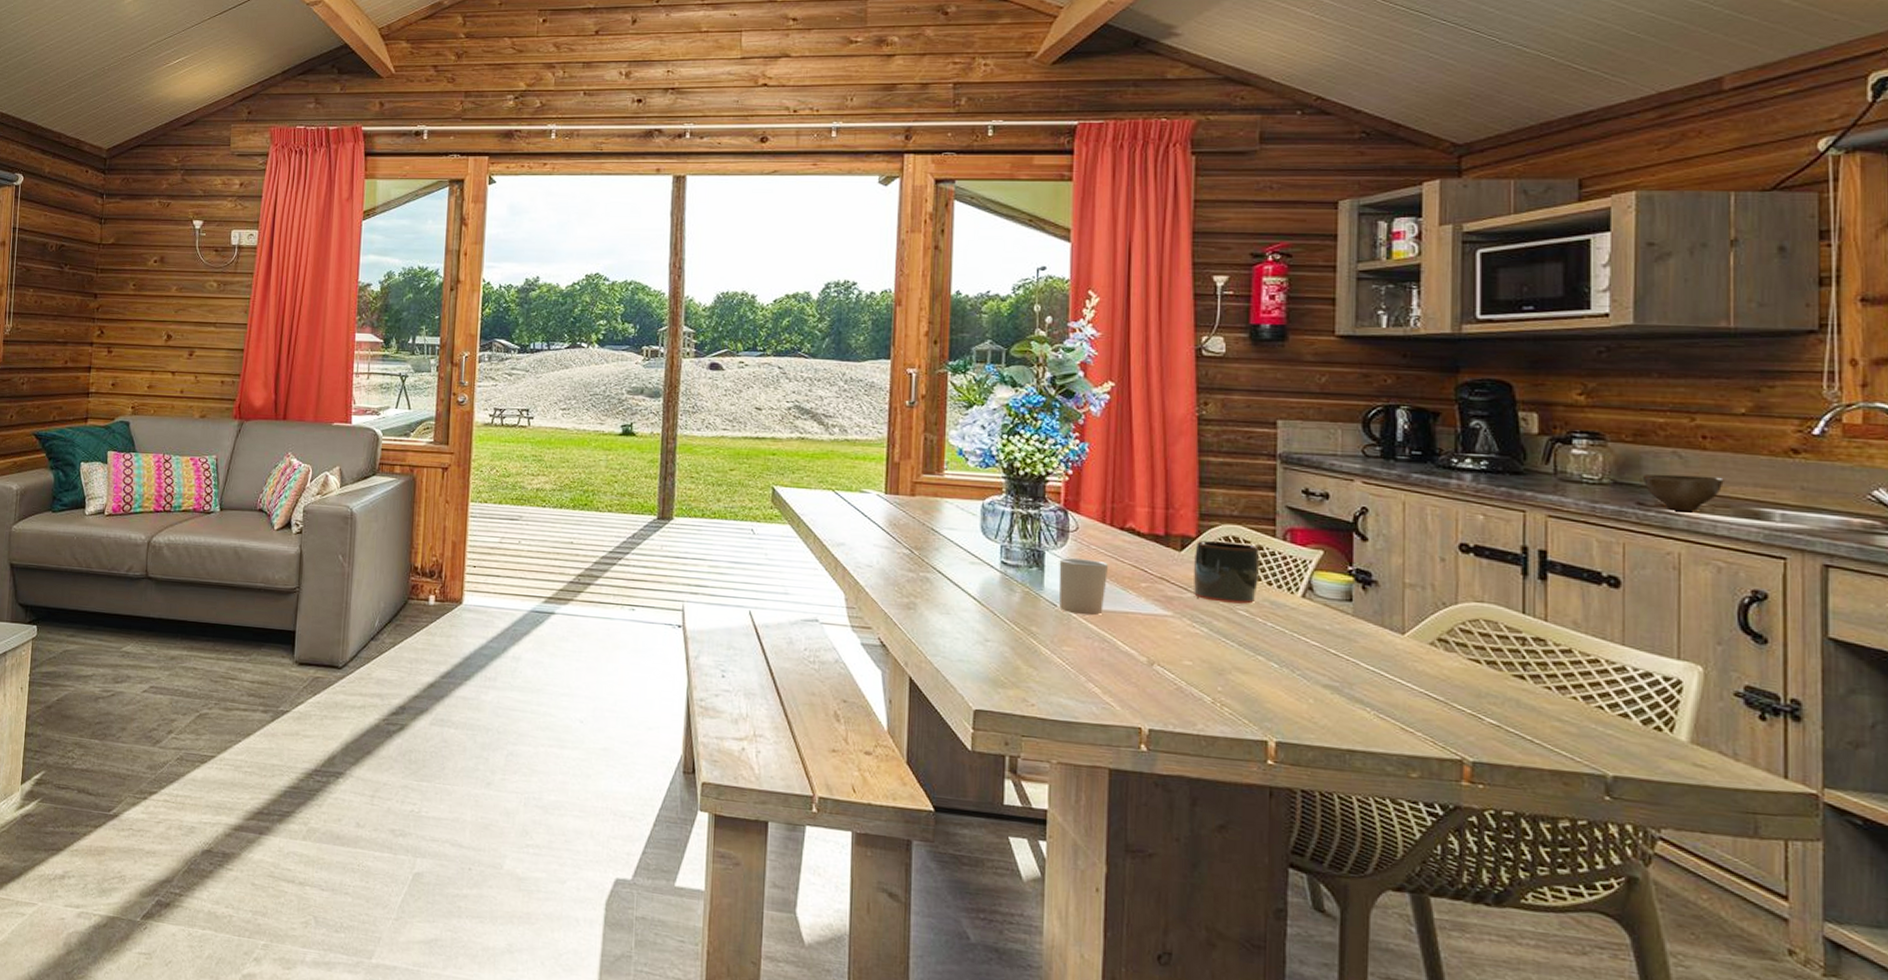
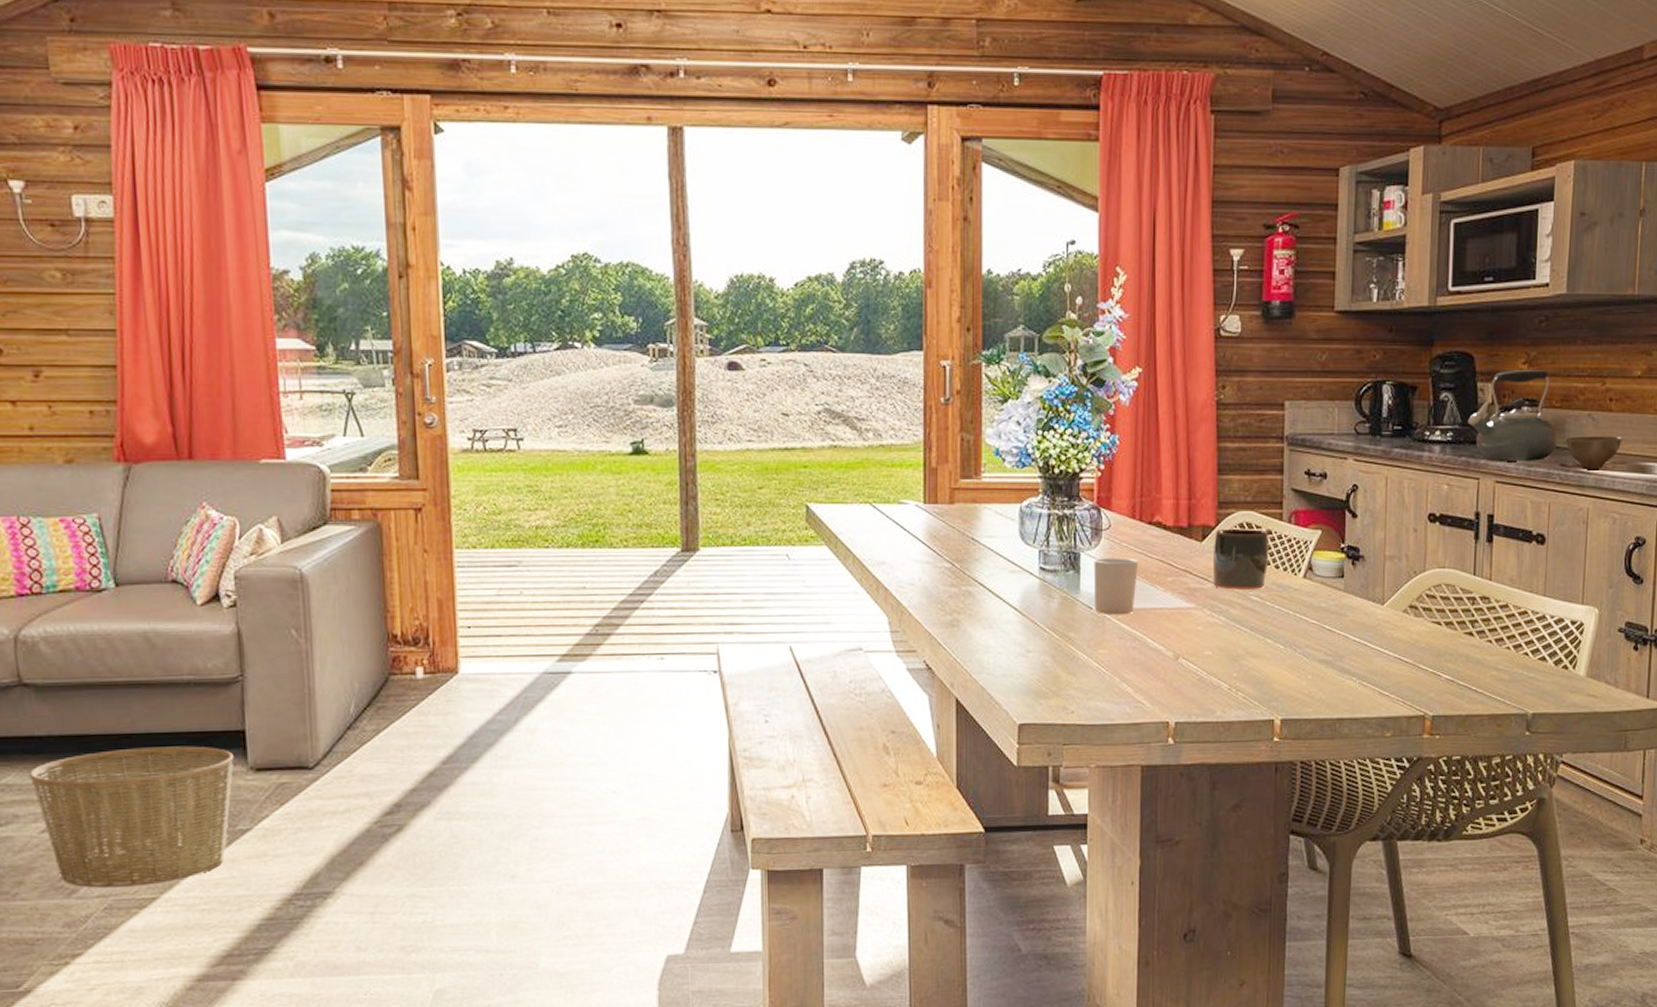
basket: none [142,635,285,745] -> present [29,746,235,888]
kettle: none [1508,401,1632,497] -> present [1468,370,1559,462]

